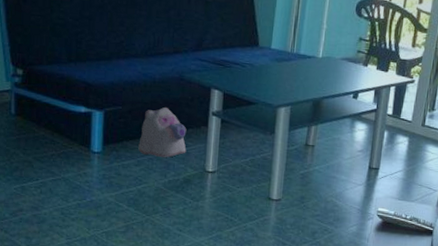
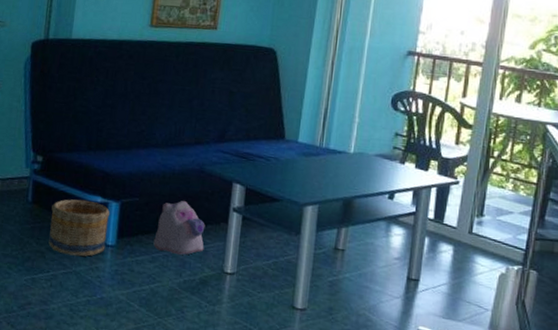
basket: none [35,110,94,164] -> present [48,199,110,257]

